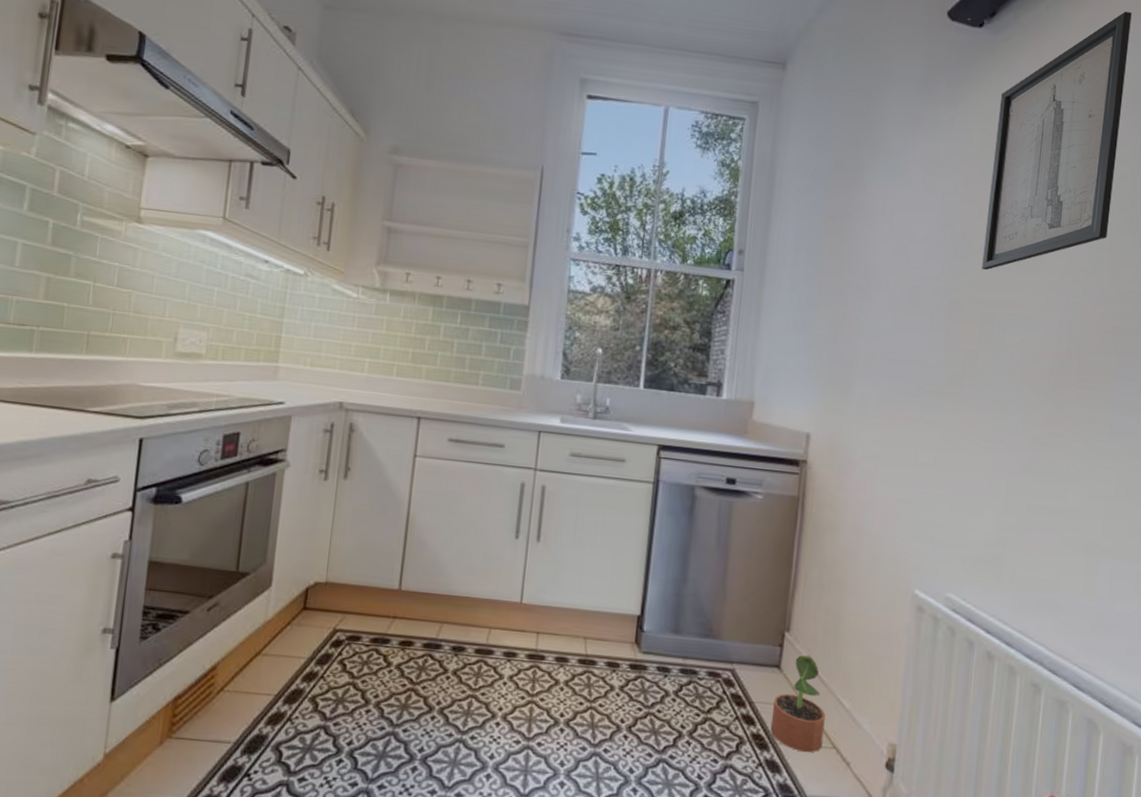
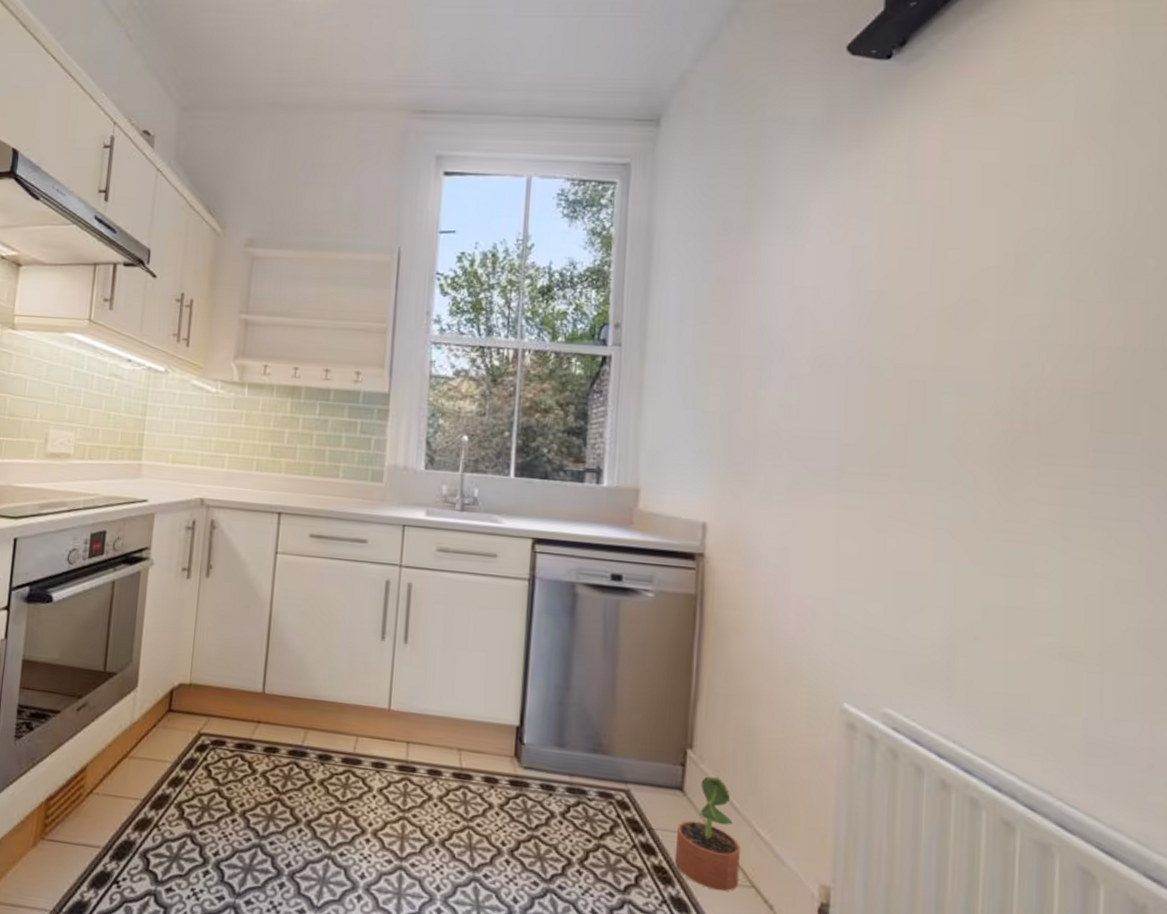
wall art: present [982,11,1132,271] -> none [906,23,1080,331]

